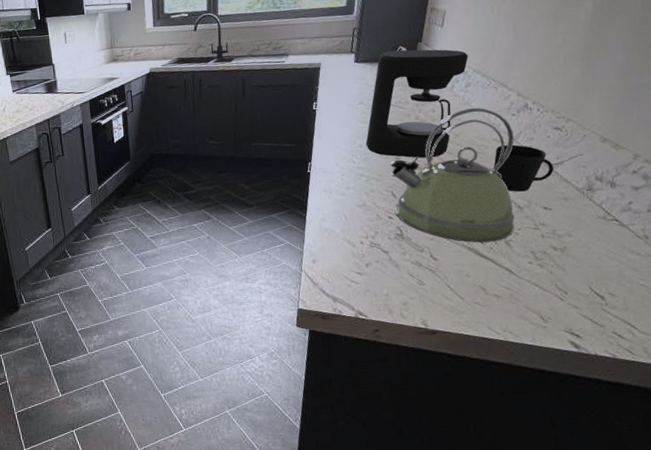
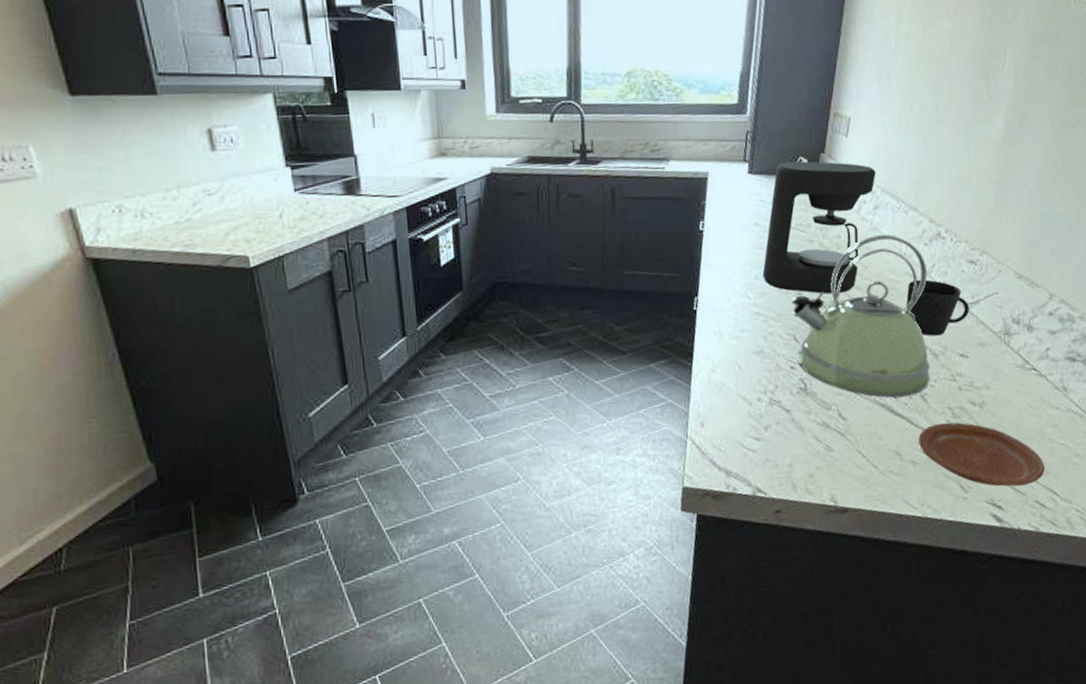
plate: none [502,264,623,319] -> present [918,422,1045,487]

